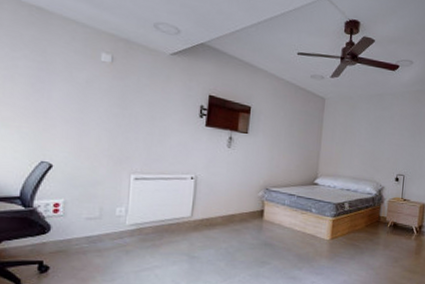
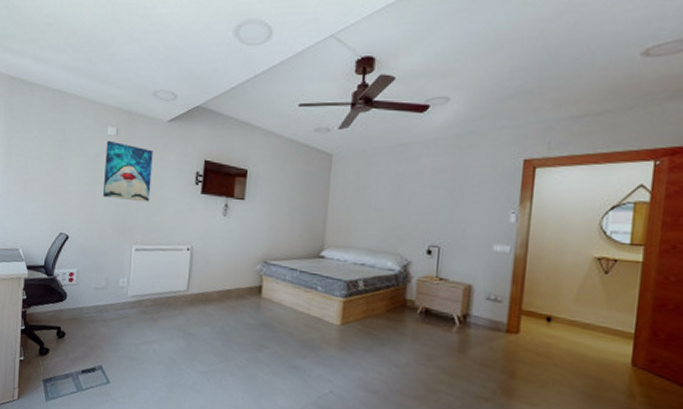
wall art: none [96,67,154,133] -> present [103,140,153,203]

